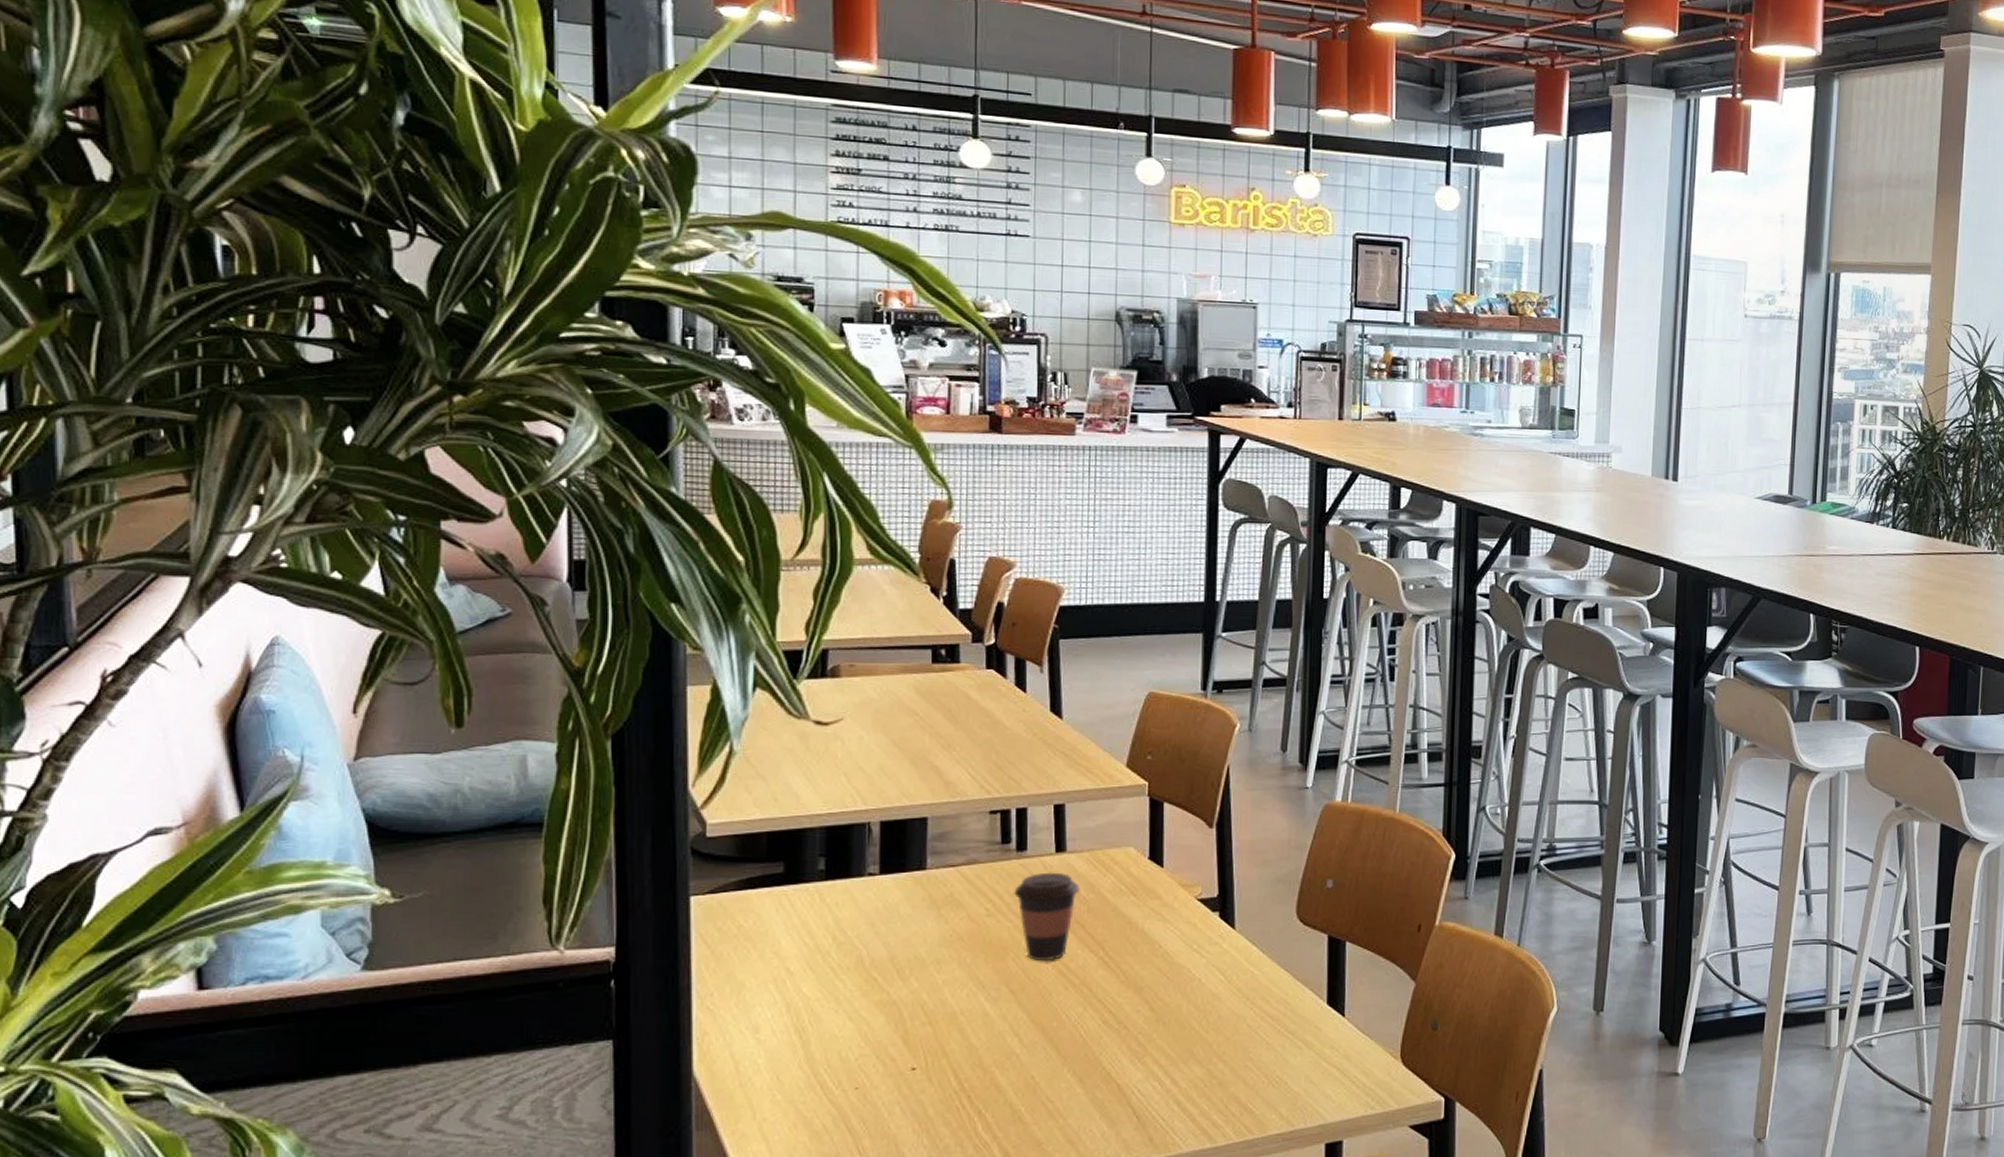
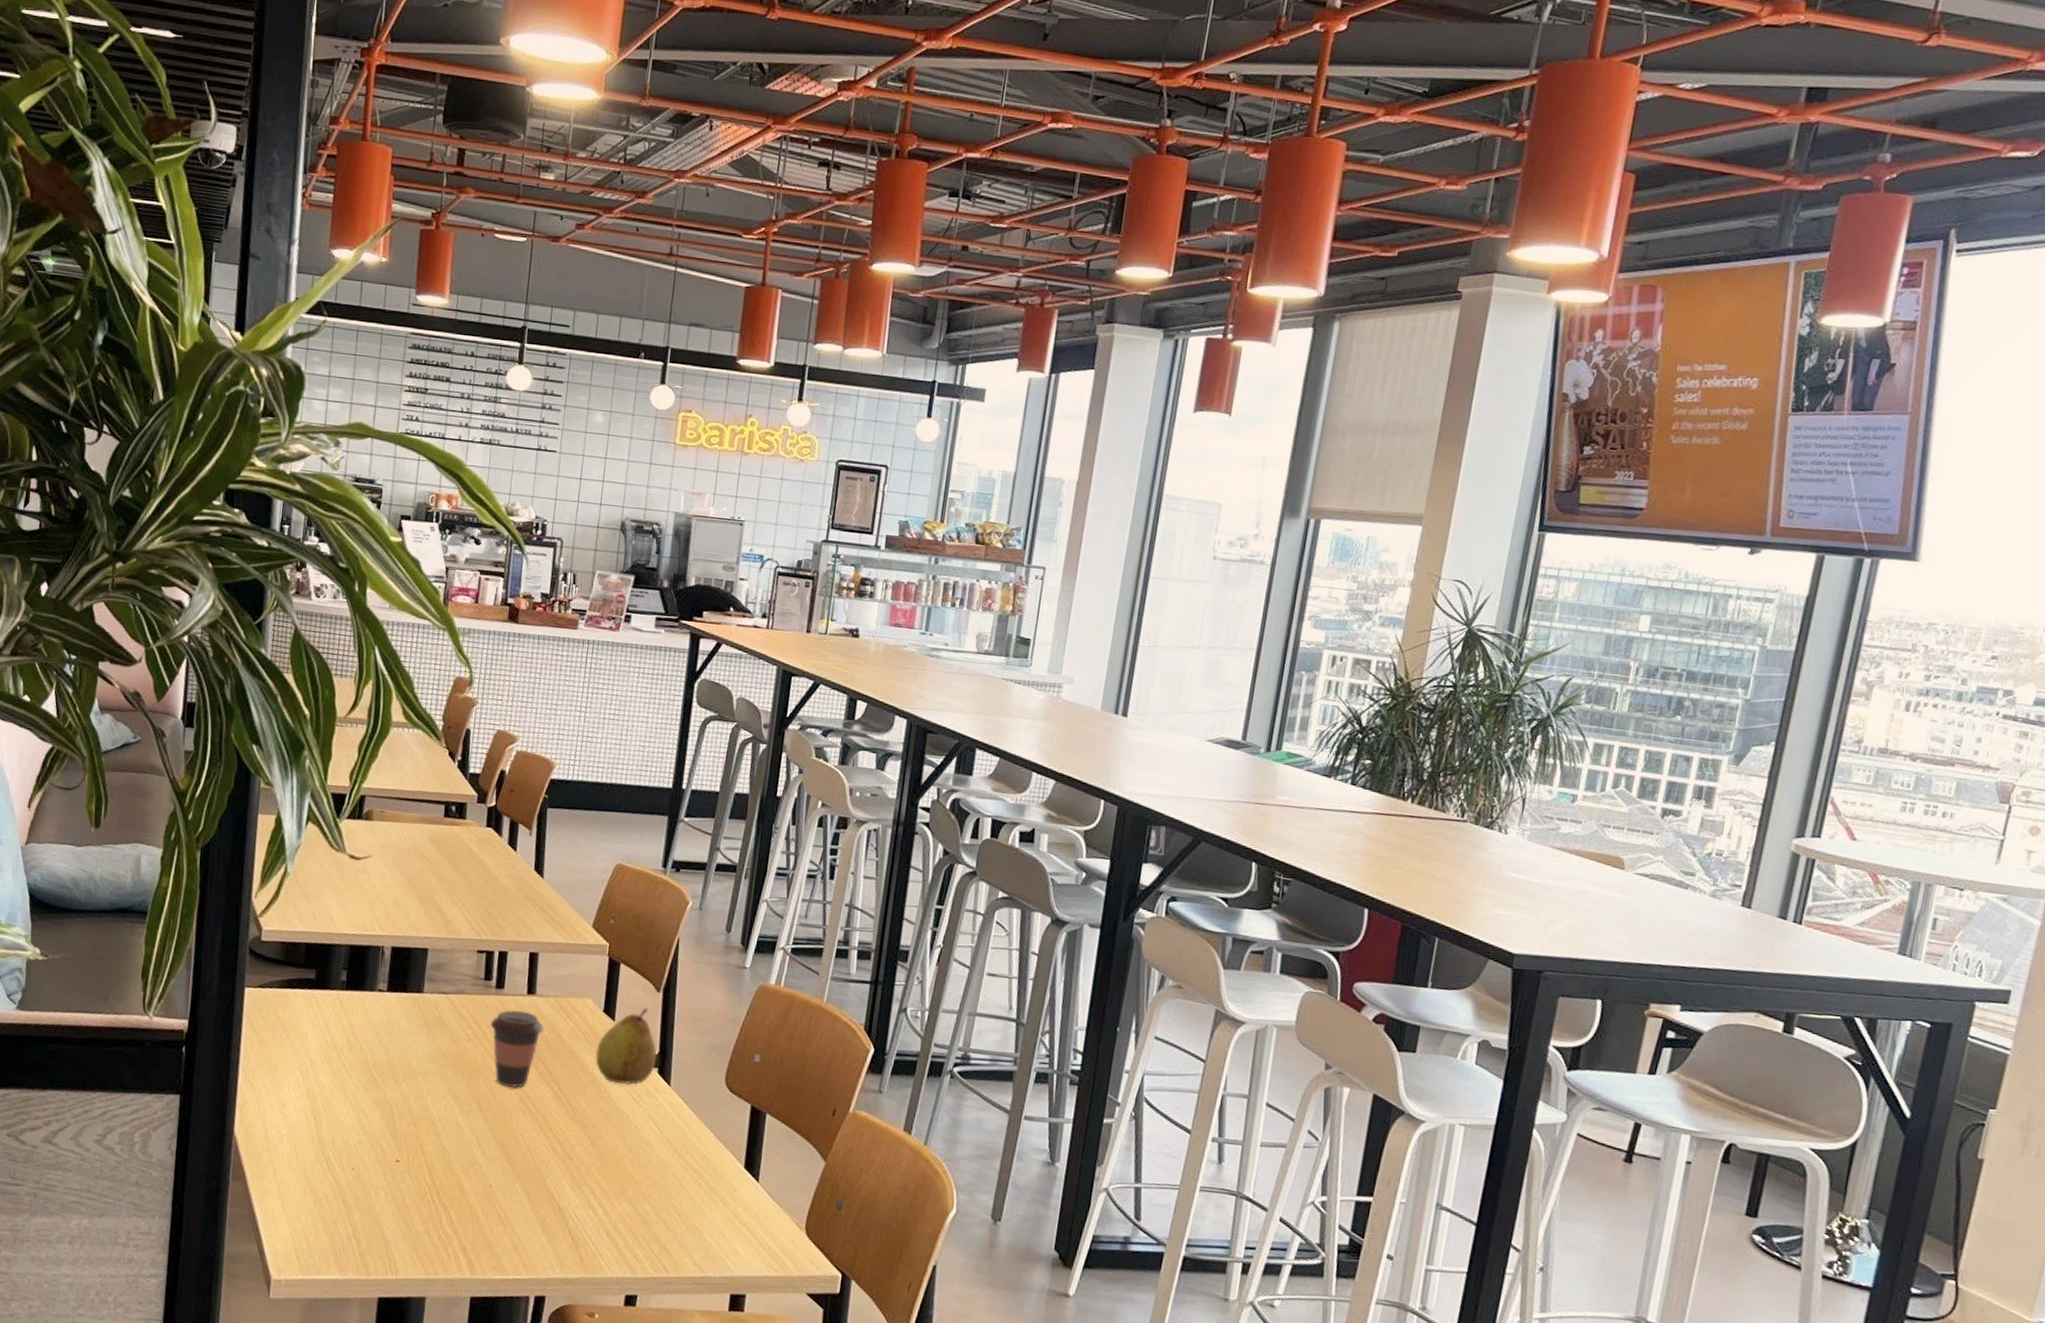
fruit: none [1145,848,1216,936] -> present [595,1008,657,1085]

